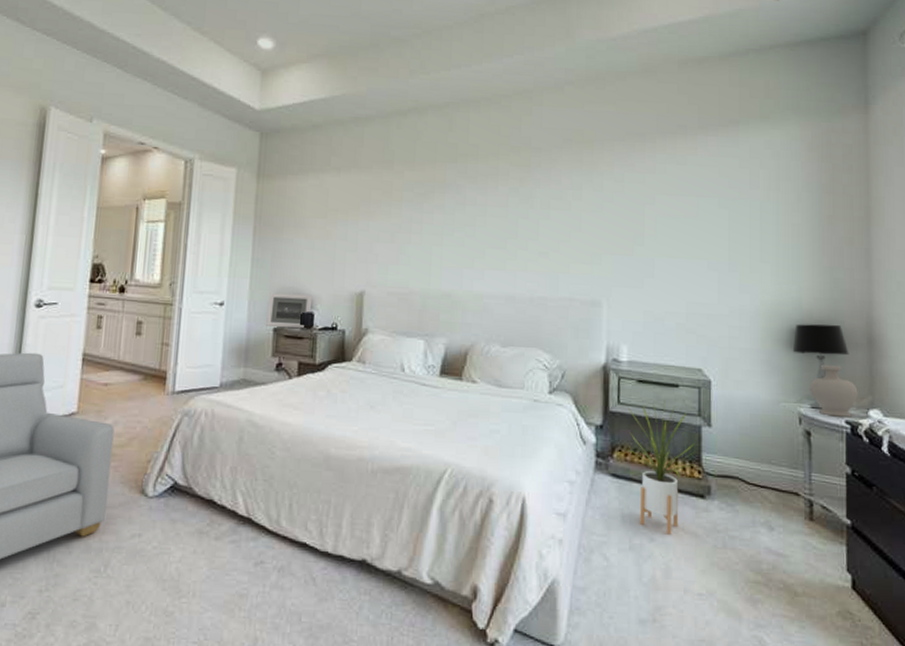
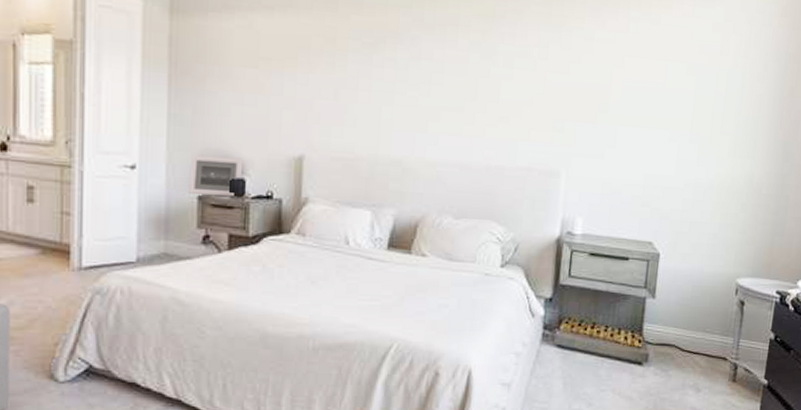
house plant: present [627,400,697,535] -> none [574,272,638,399]
table lamp: present [792,324,849,410] -> none [738,198,789,281]
decorative vase: present [810,364,858,417] -> none [749,237,792,288]

